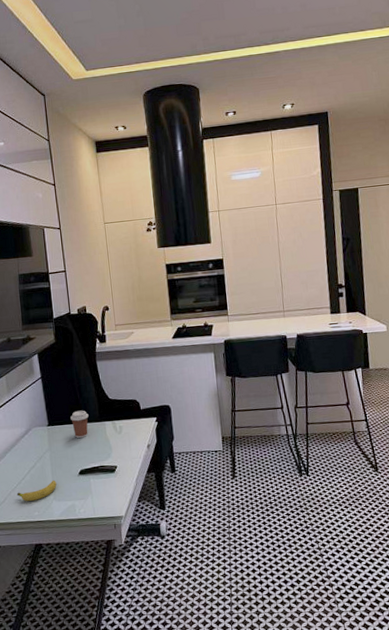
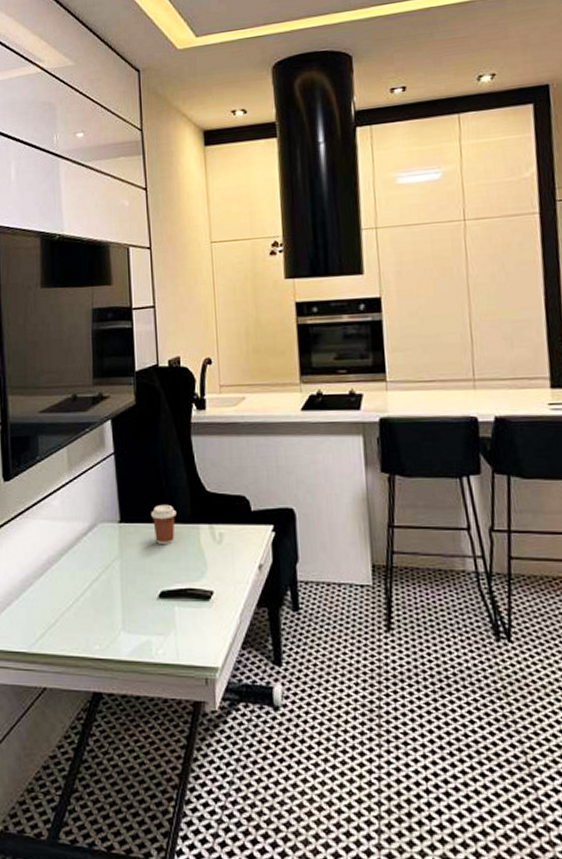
fruit: present [16,480,57,501] -> none [72,601,127,628]

